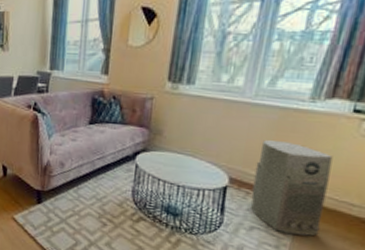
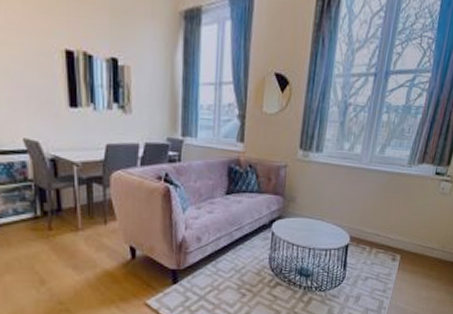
air purifier: present [251,140,333,237] -> none [366,201,422,278]

